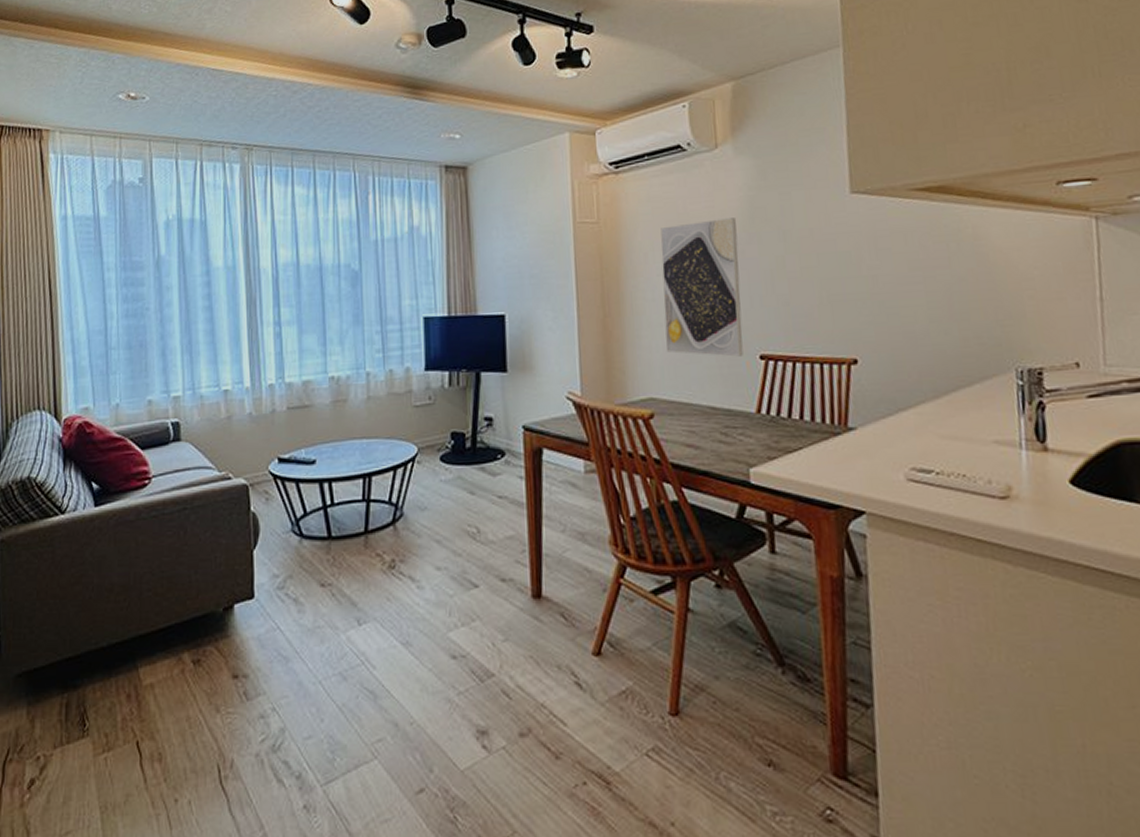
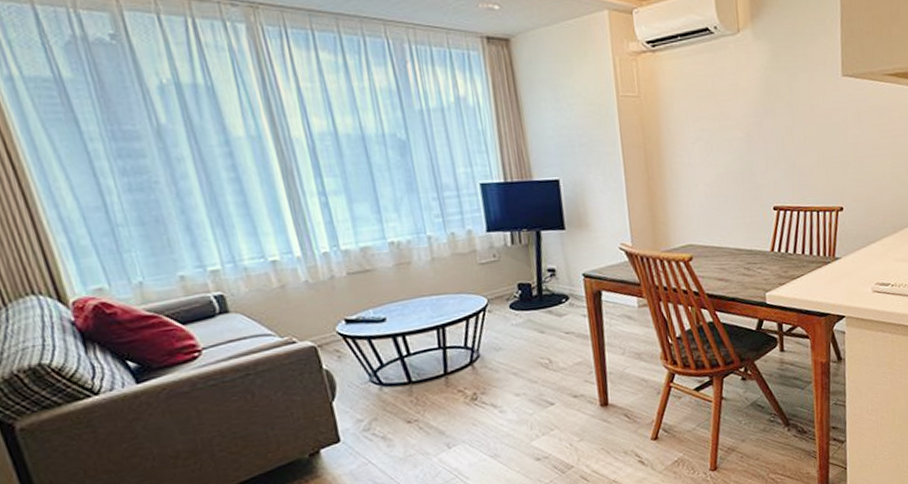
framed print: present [661,218,743,357] -> none [693,94,761,209]

